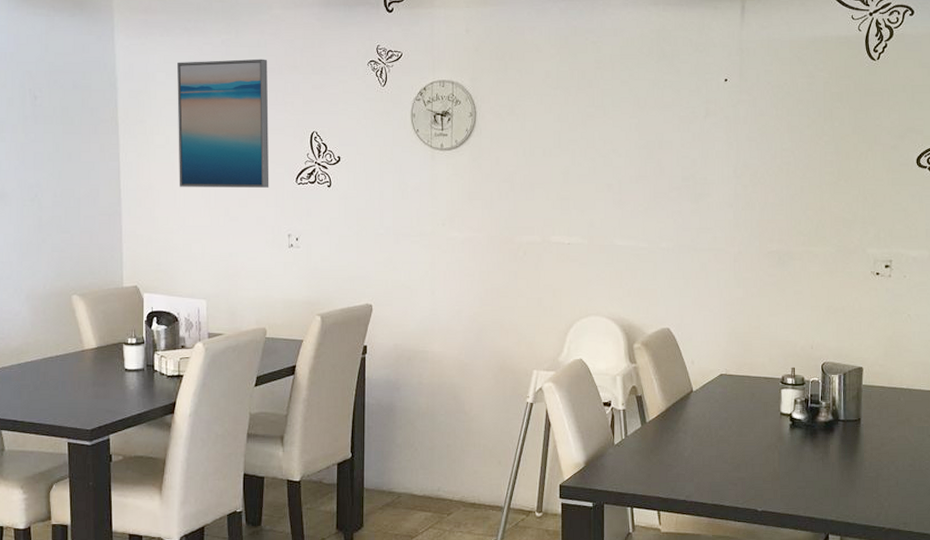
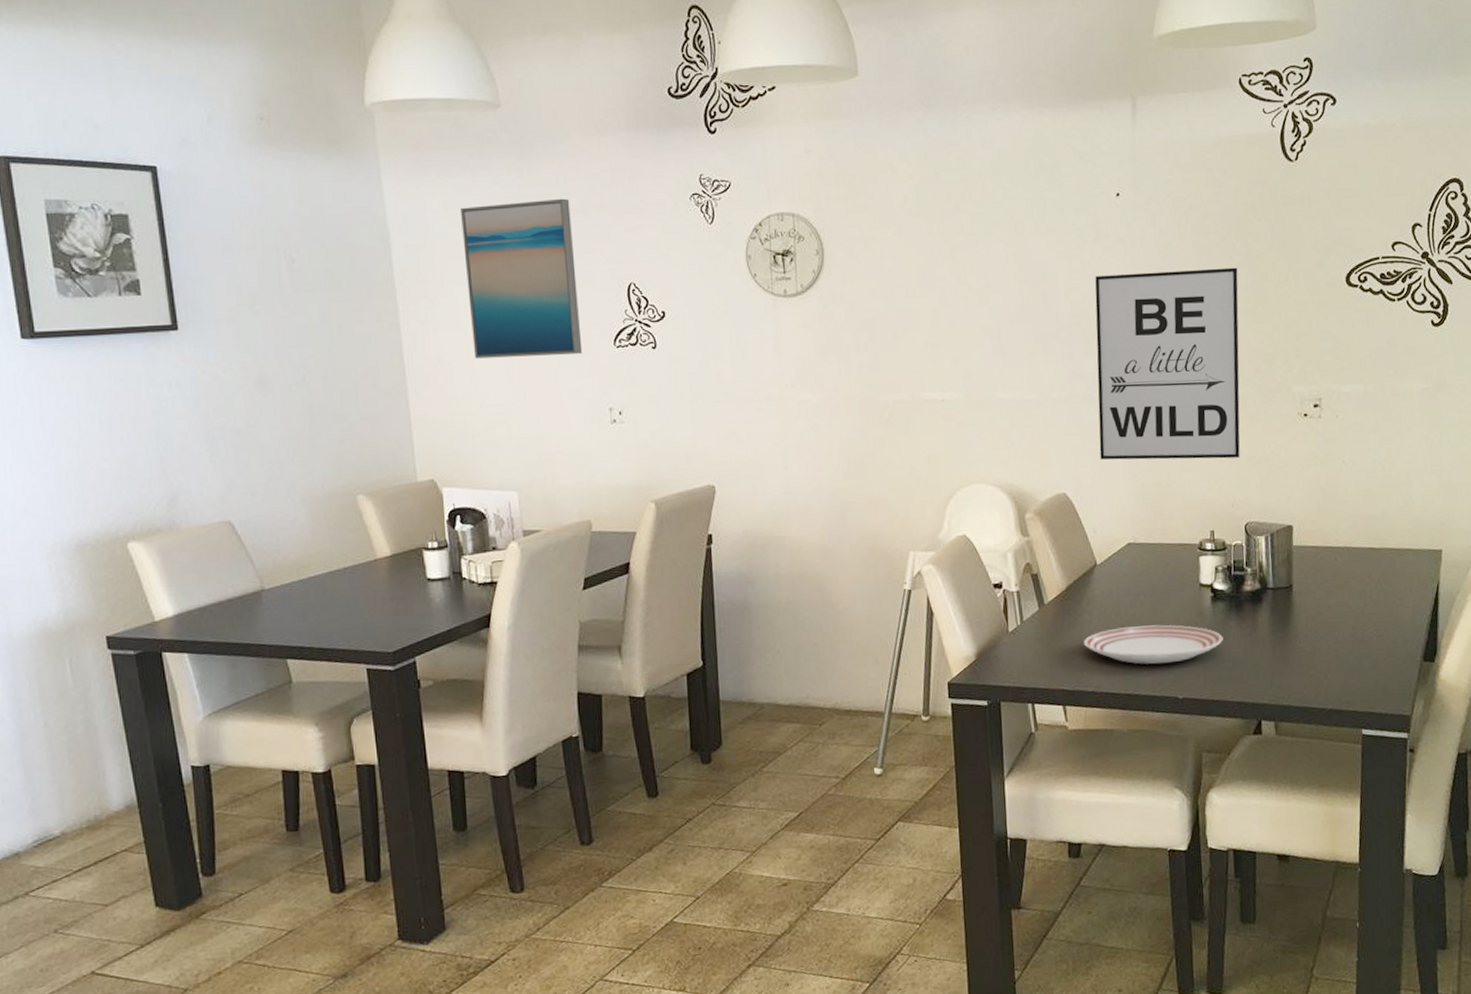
dinner plate: none [677,446,799,480] -> present [1083,624,1223,664]
wall art: none [700,146,825,307] -> present [1095,267,1240,460]

